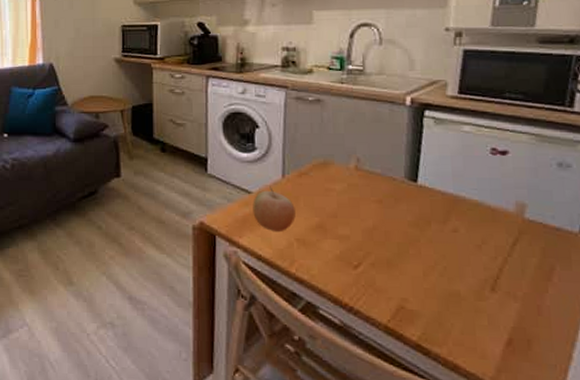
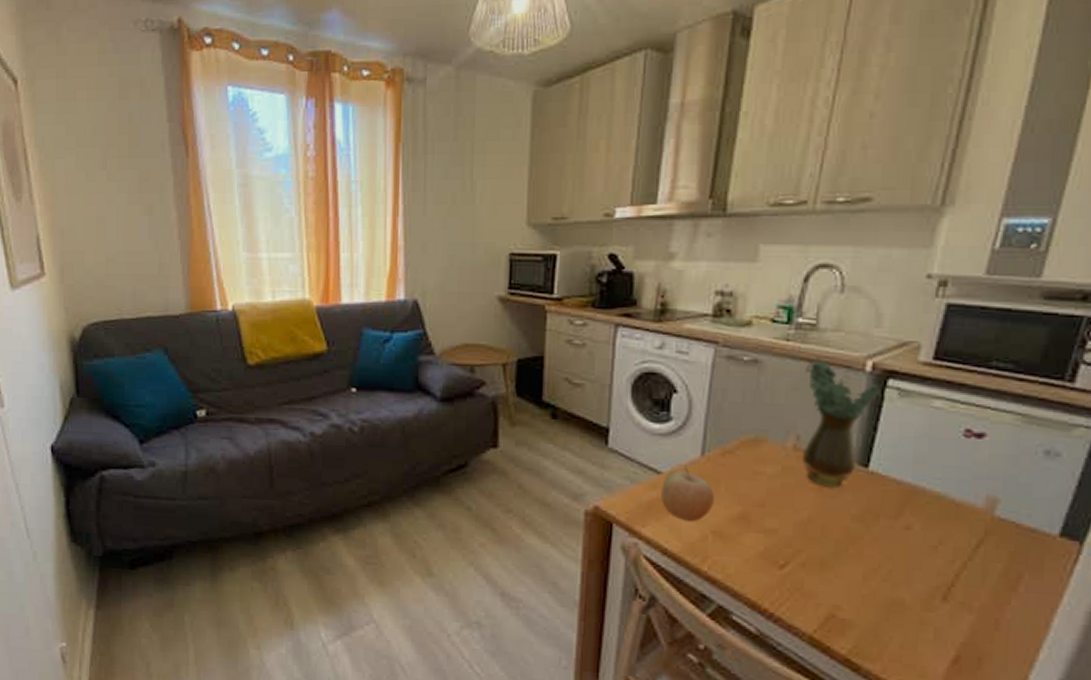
vase: none [358,95,421,199] -> present [801,357,883,488]

